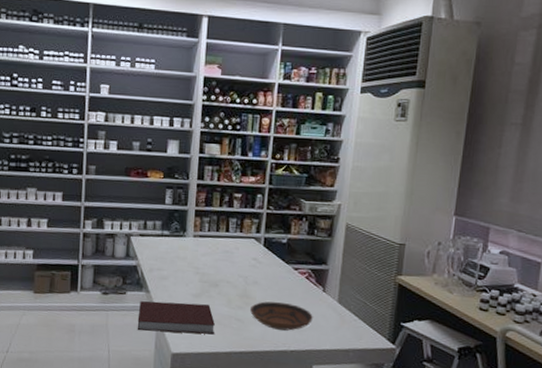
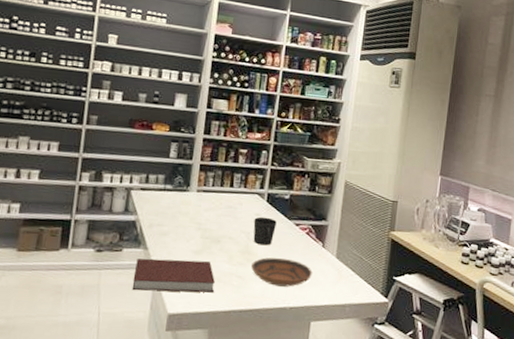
cup: none [251,261,274,290] -> present [253,216,277,246]

